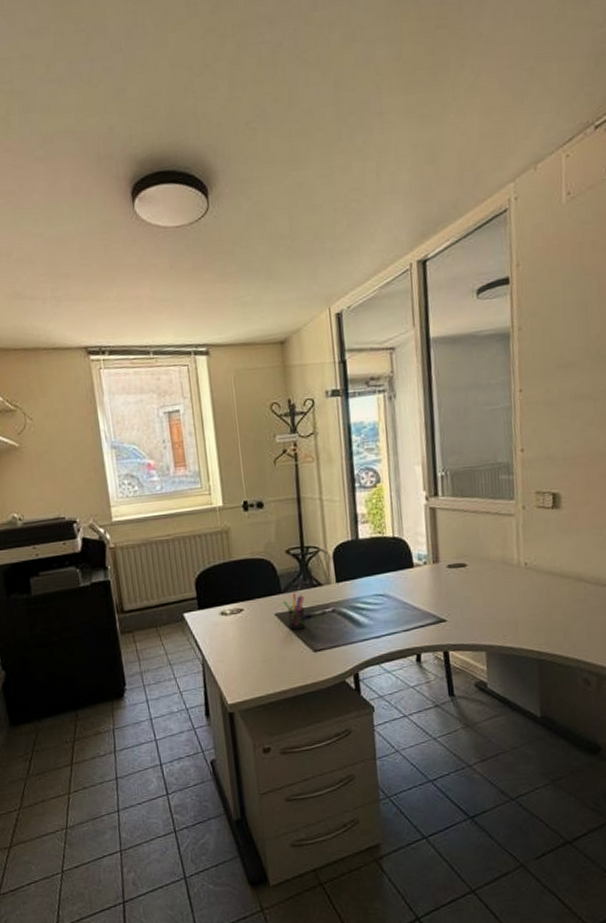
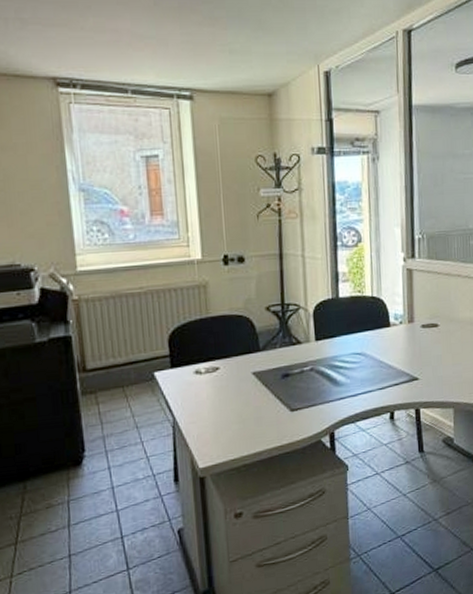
pen holder: present [283,592,306,630] -> none [261,350,284,389]

